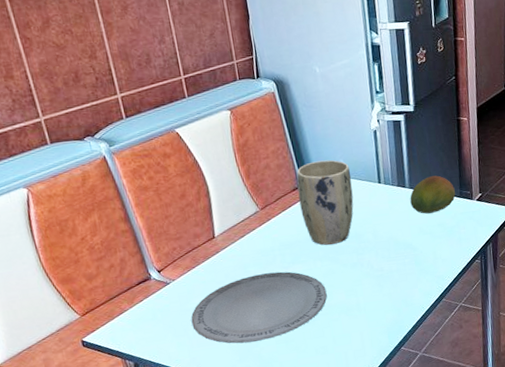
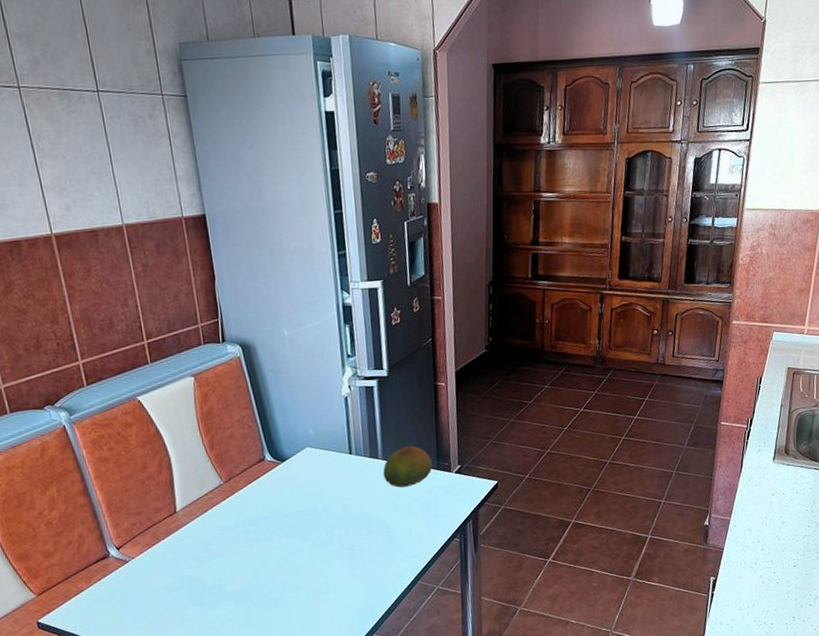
plate: present [191,271,327,344] -> none [150,550,294,628]
plant pot: present [296,159,354,245] -> none [262,429,323,522]

